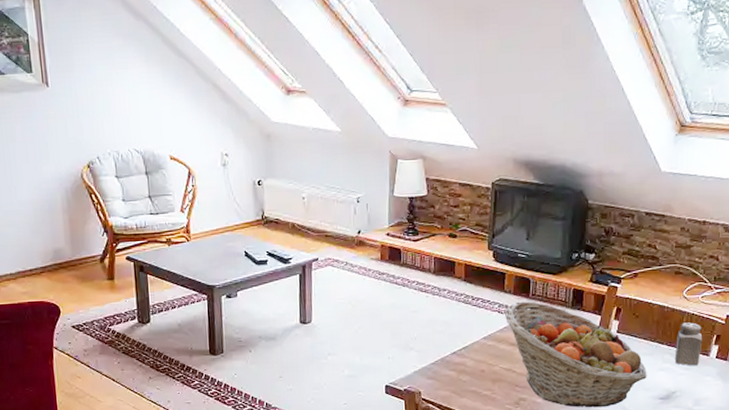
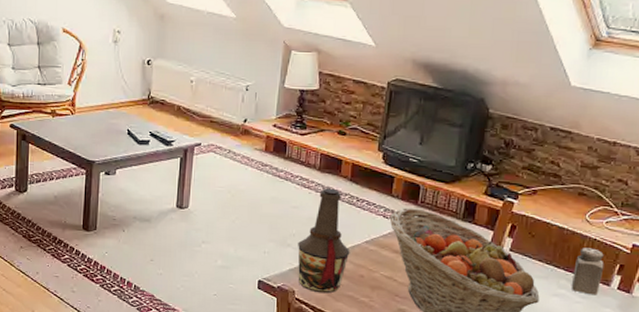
bottle: none [420,290,470,391] -> present [298,188,350,294]

